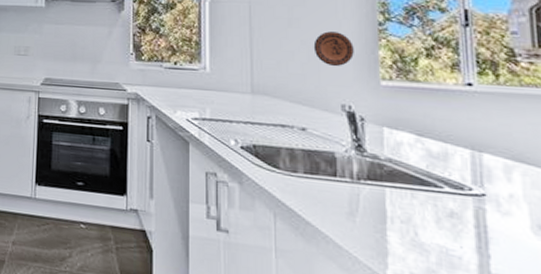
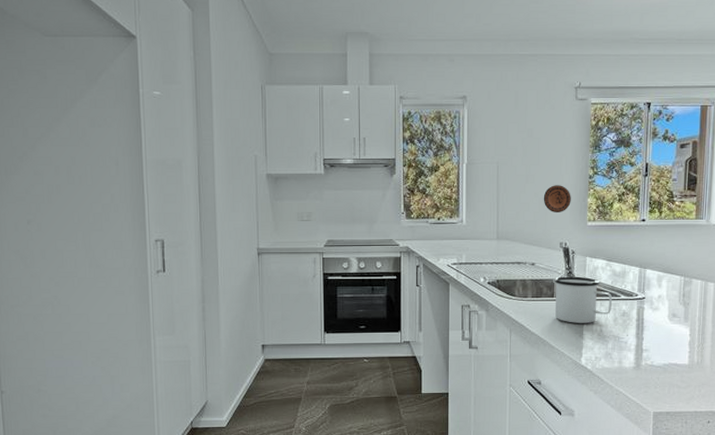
mug: none [334,149,430,221] -> present [553,276,612,323]

